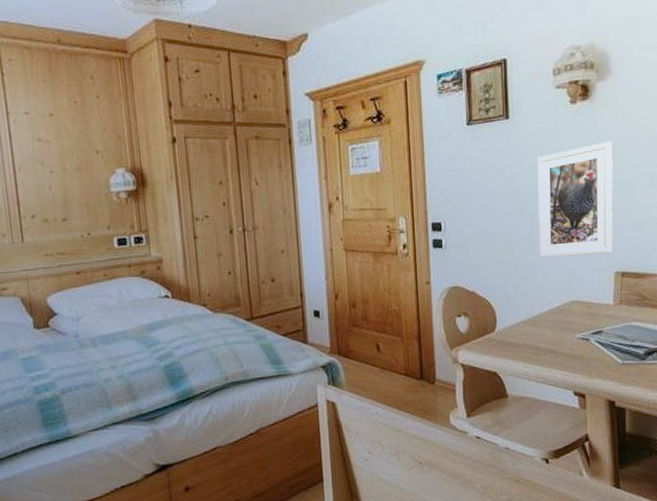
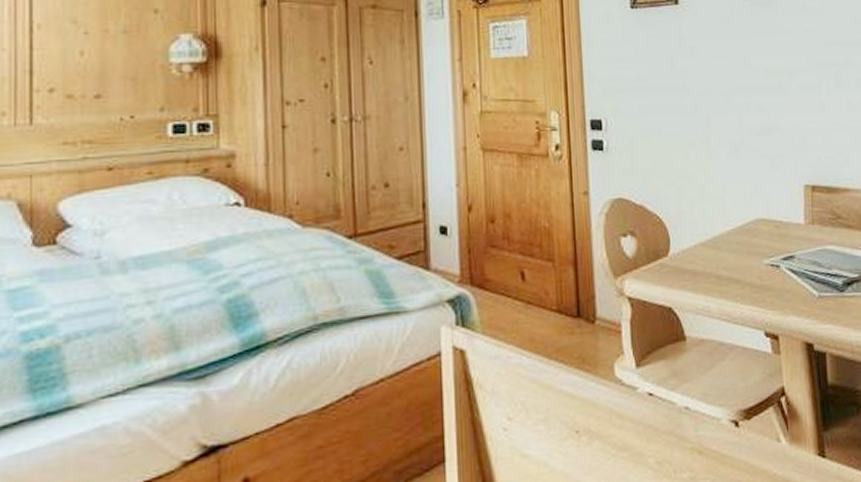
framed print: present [537,141,613,258] -> none [712,36,800,167]

